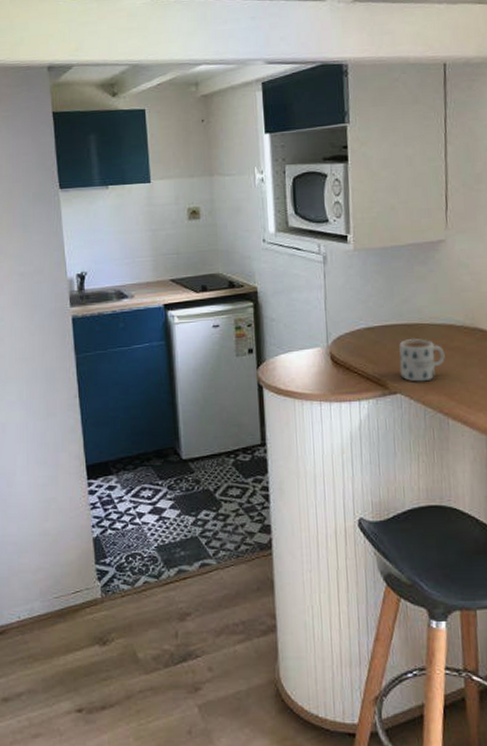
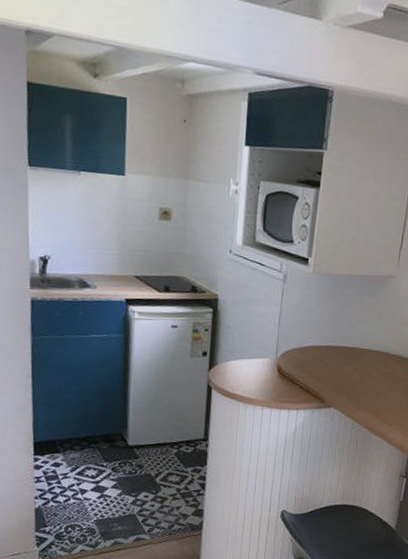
mug: present [398,338,445,382] -> none [336,360,378,400]

